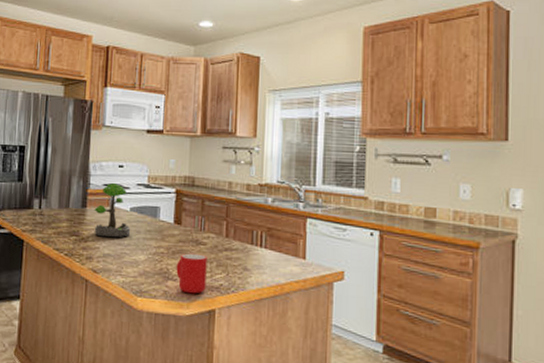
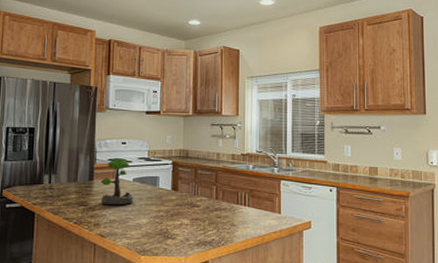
cup: present [176,253,207,294] -> none [174,215,201,249]

